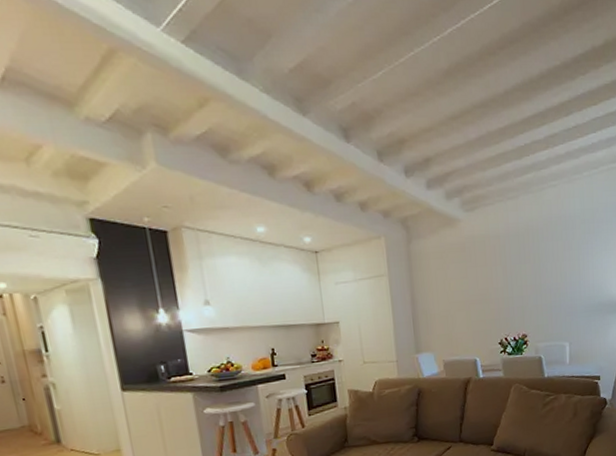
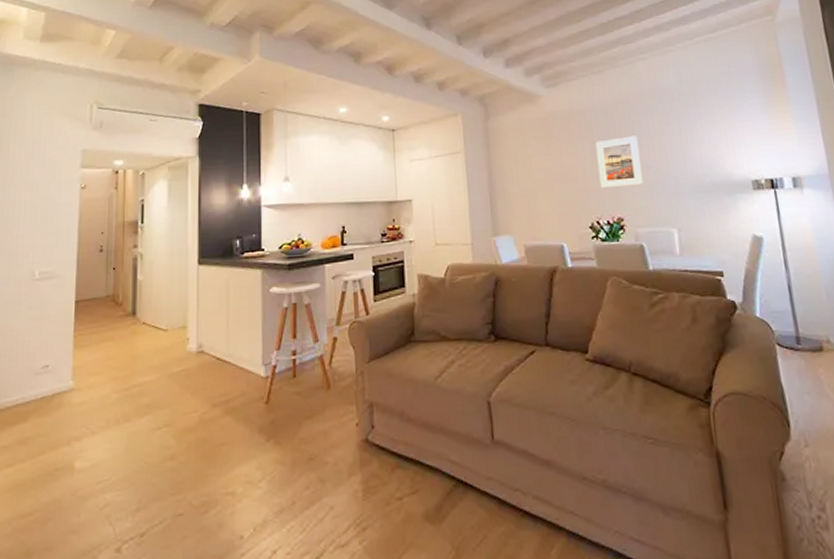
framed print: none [507,260,545,308] -> present [595,135,643,188]

